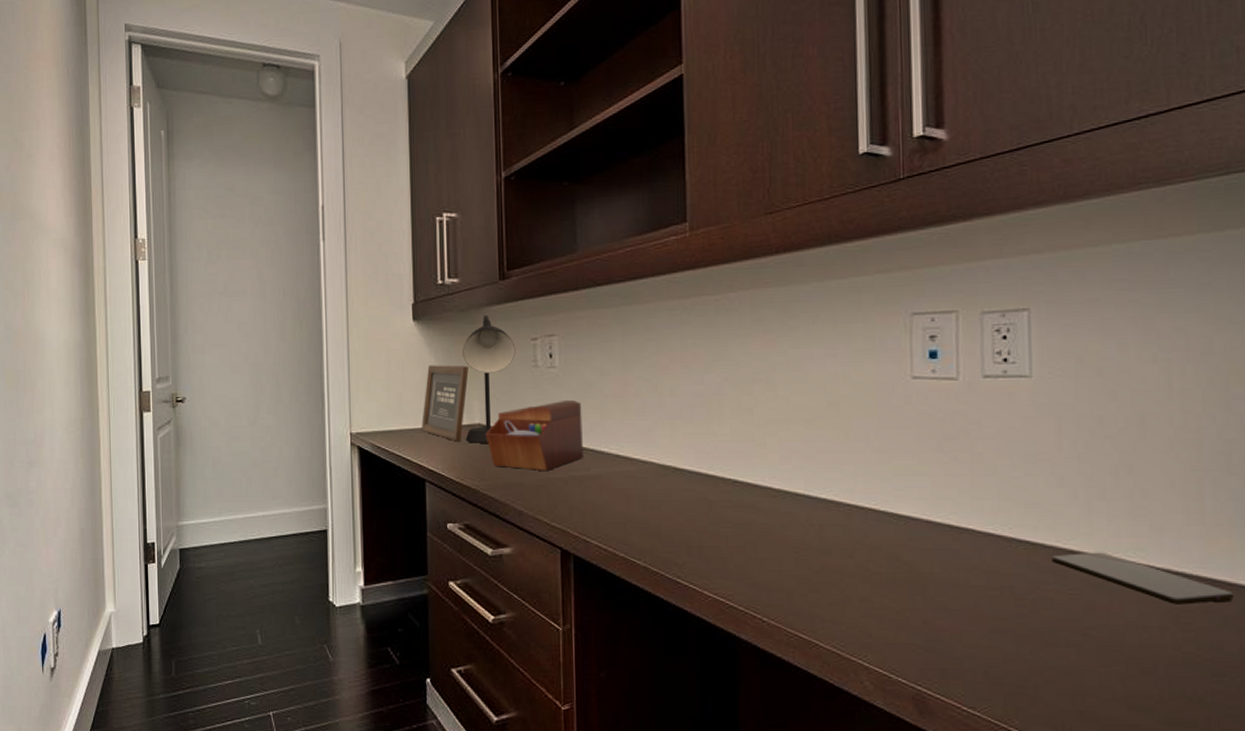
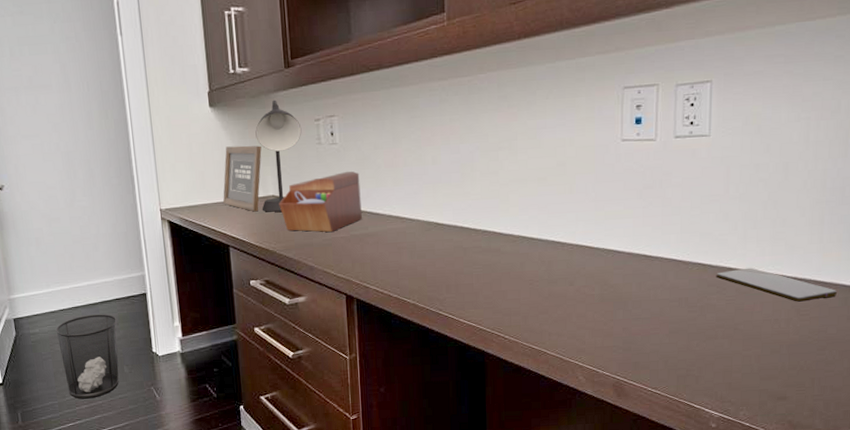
waste bin: none [223,551,292,652] -> present [55,314,119,399]

